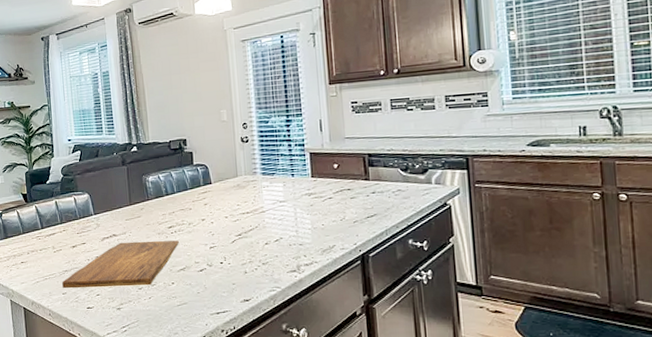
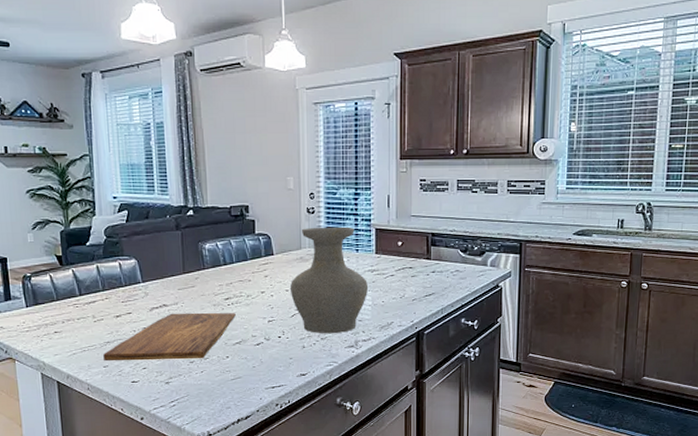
vase: none [228,153,307,259] -> present [289,226,369,334]

